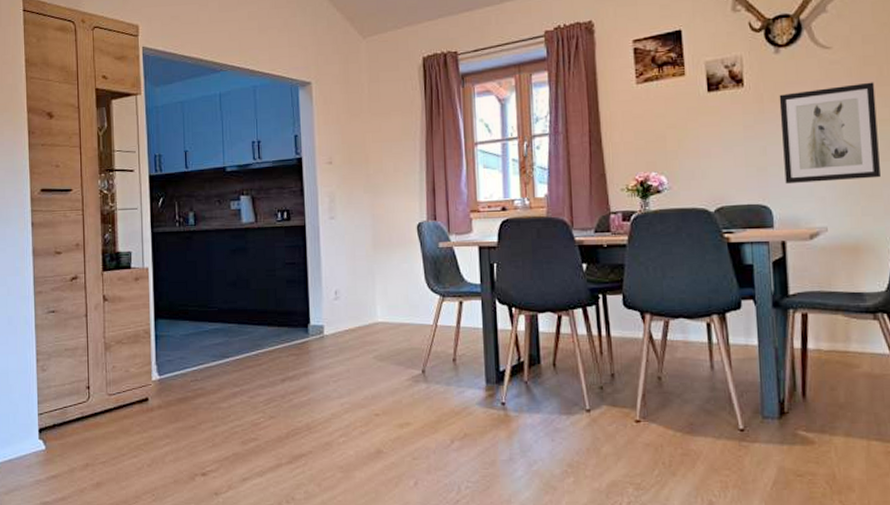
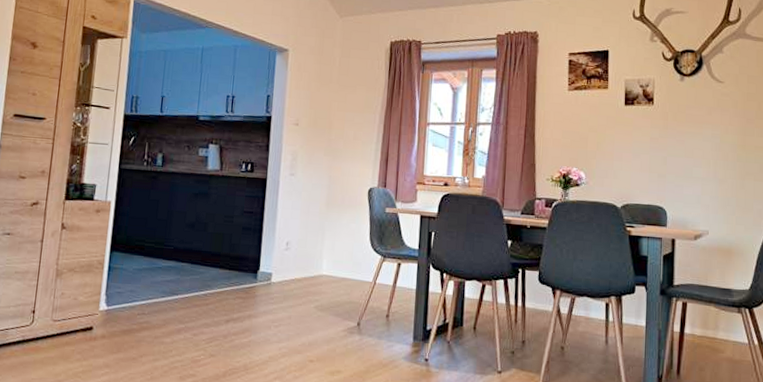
wall art: present [779,82,880,185] -> none [679,114,754,195]

